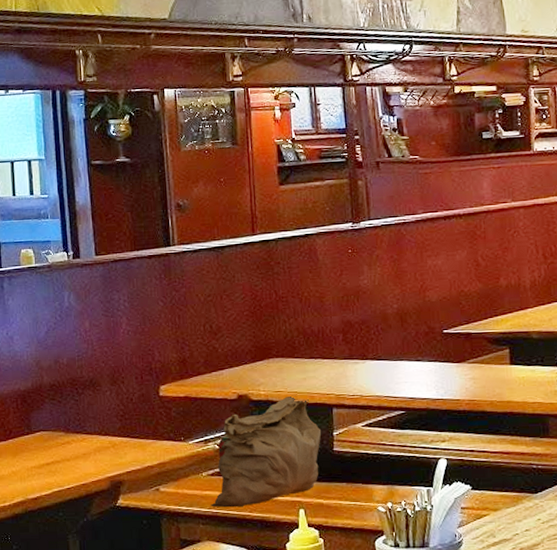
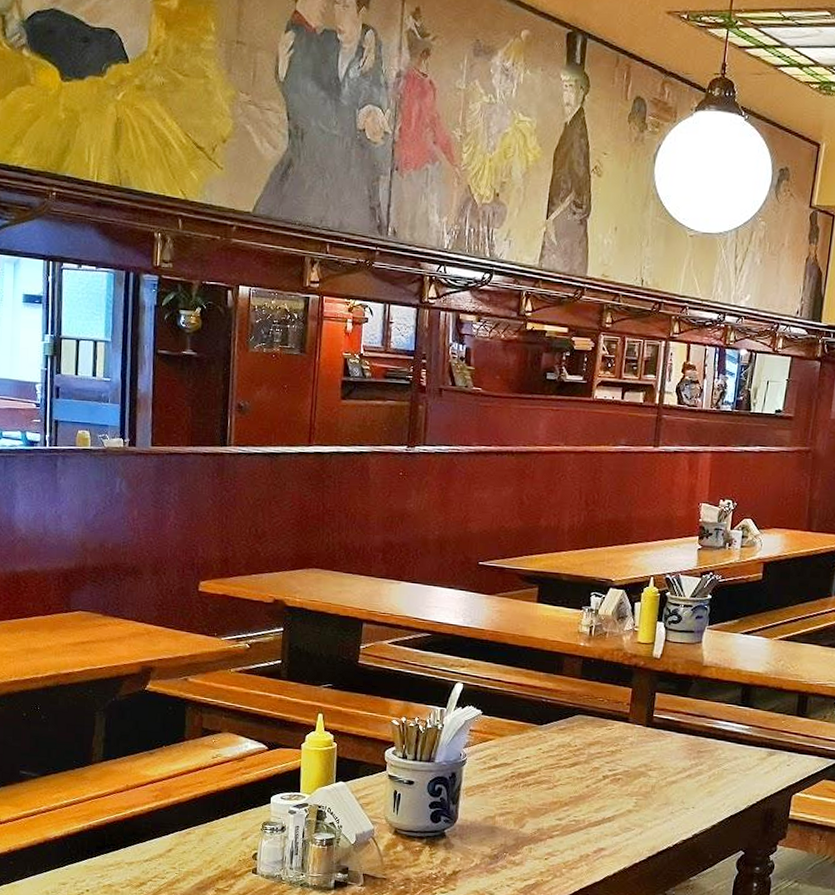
bag: present [211,395,322,508] -> none [235,606,349,705]

